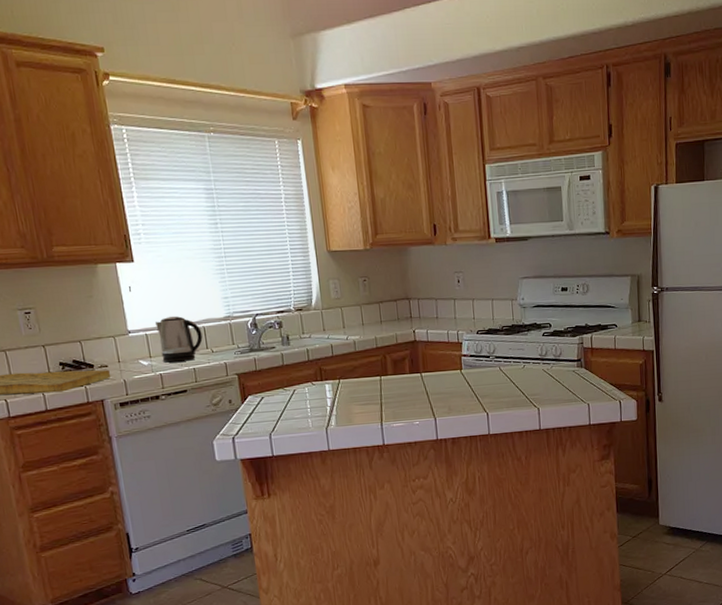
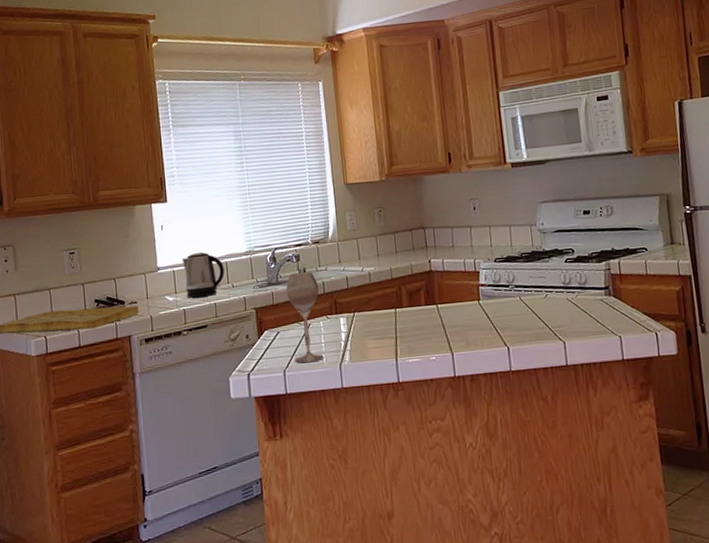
wineglass: none [269,338,310,428] -> present [286,271,324,364]

